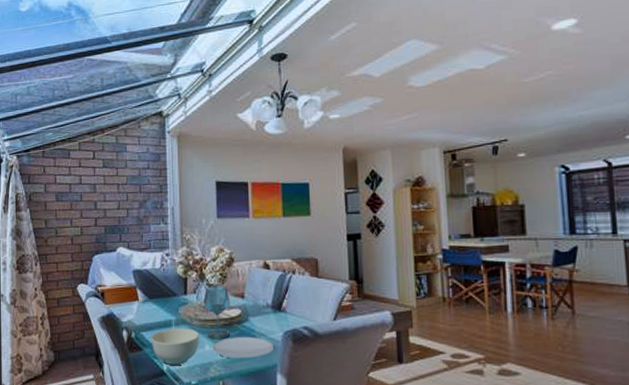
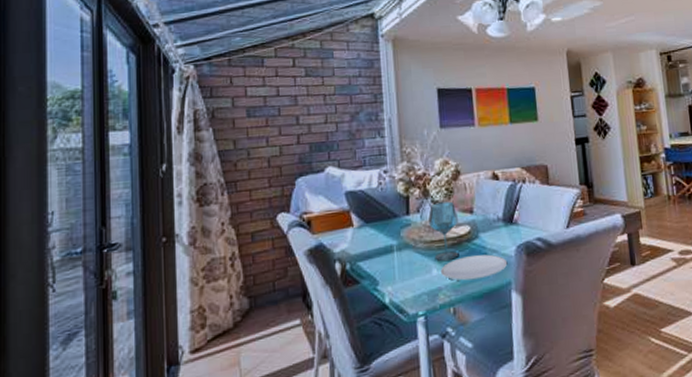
bowl: present [150,329,200,365] -> none [369,252,426,297]

